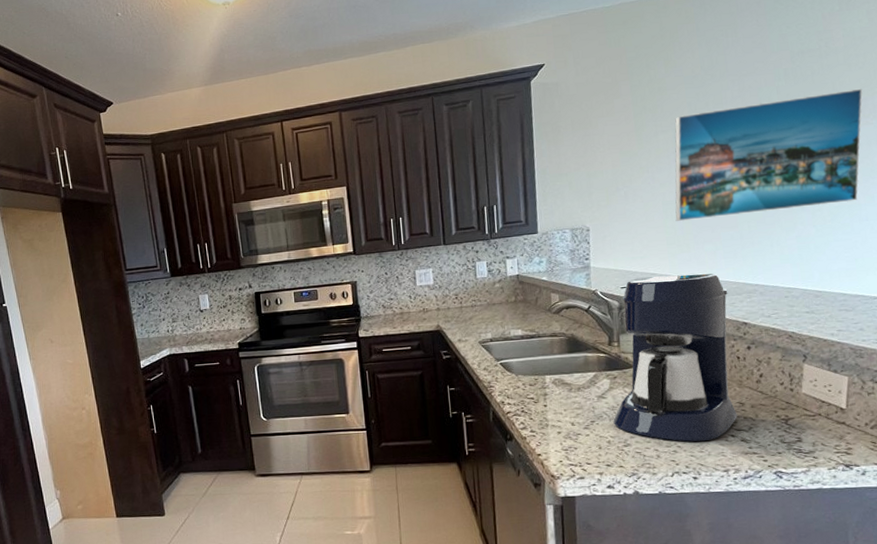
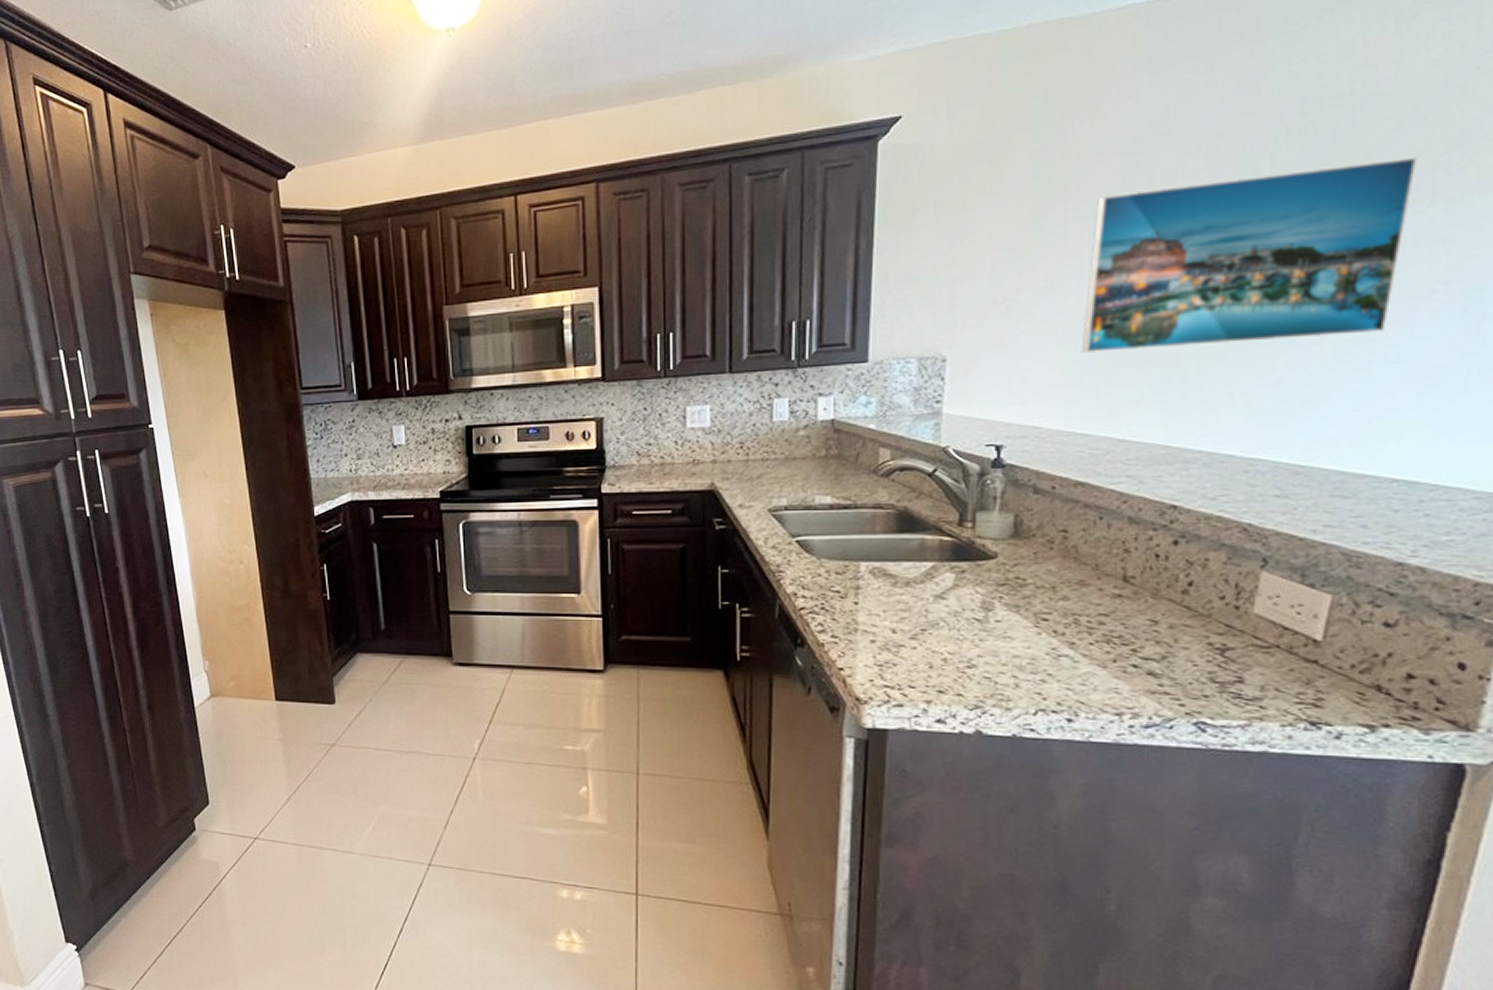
coffee maker: present [613,273,737,442] -> none [954,430,1152,671]

